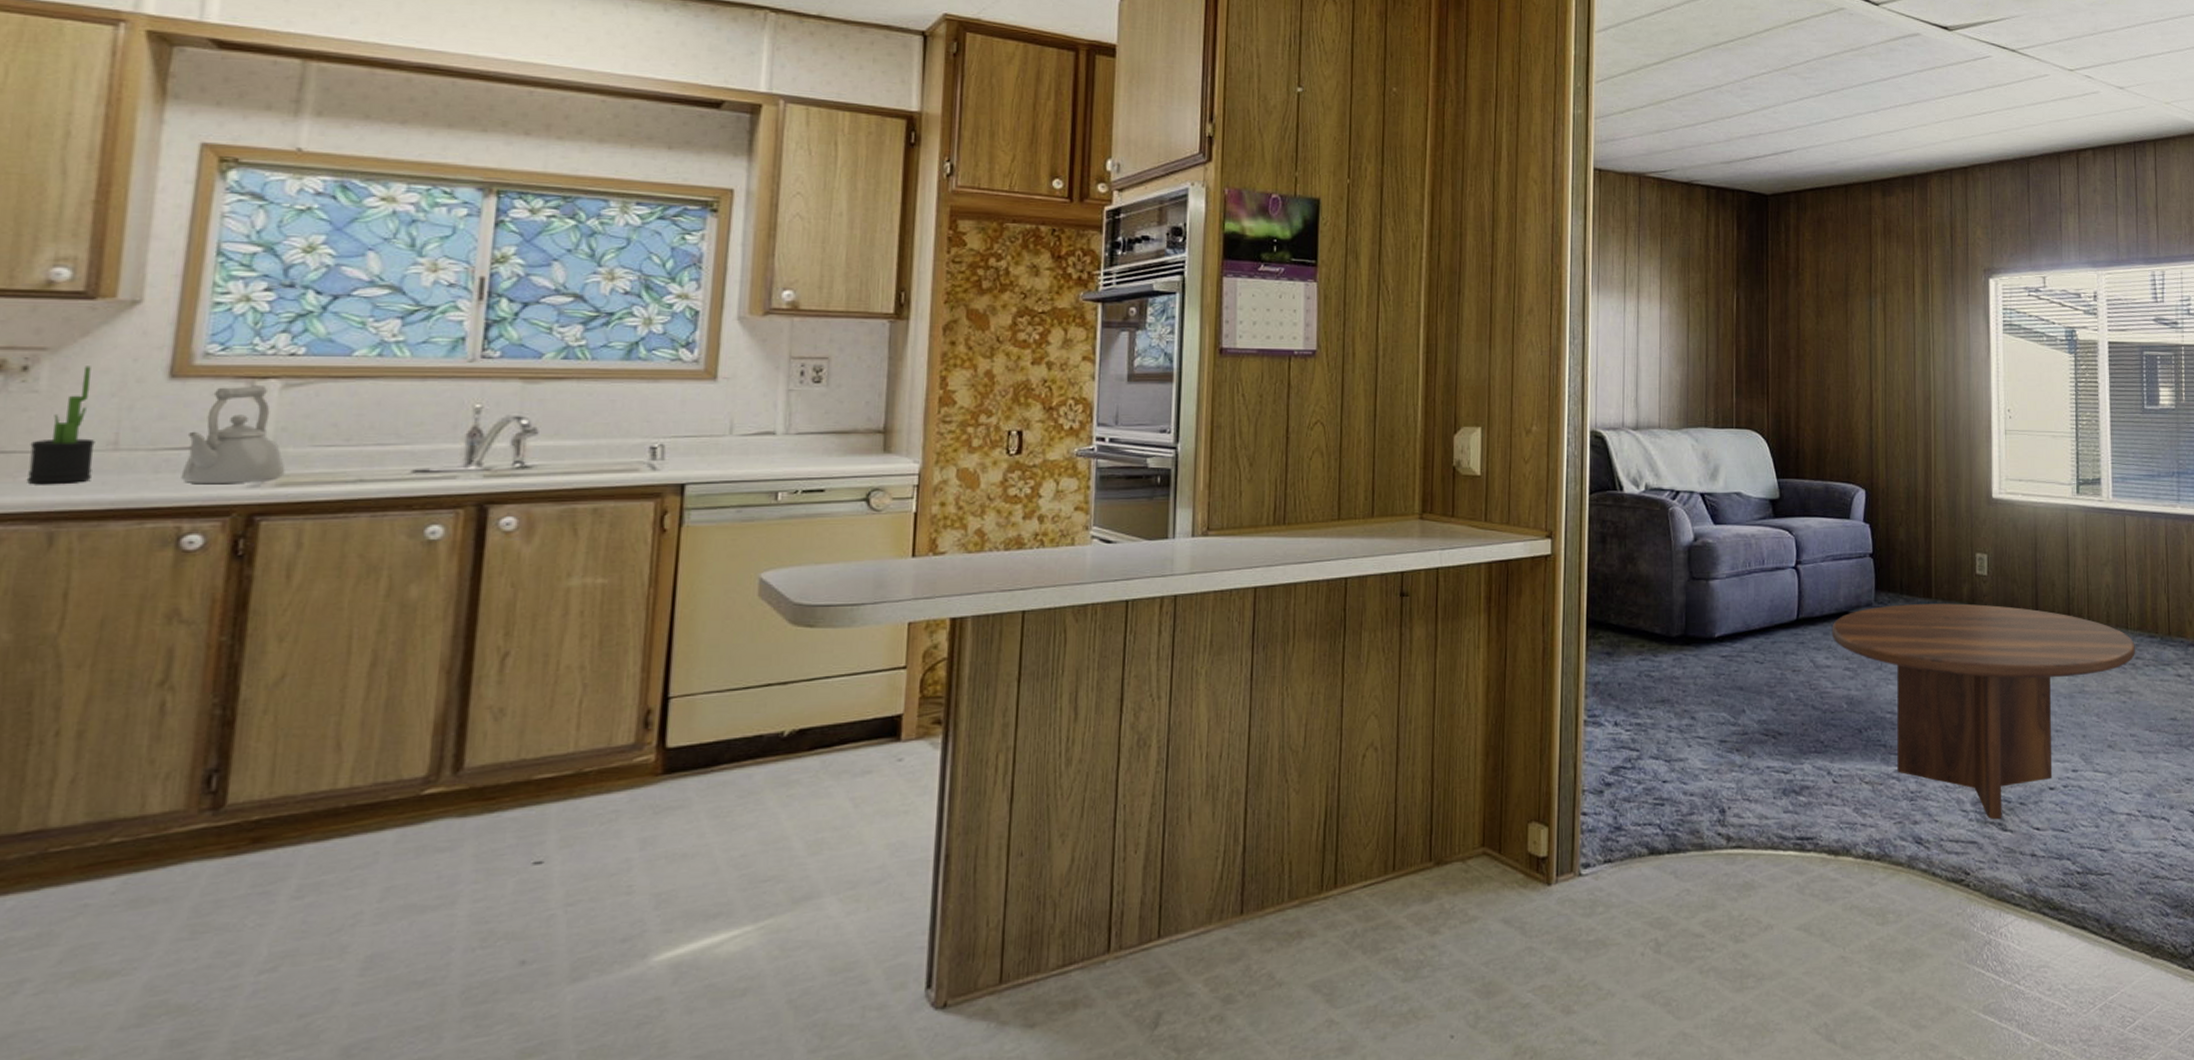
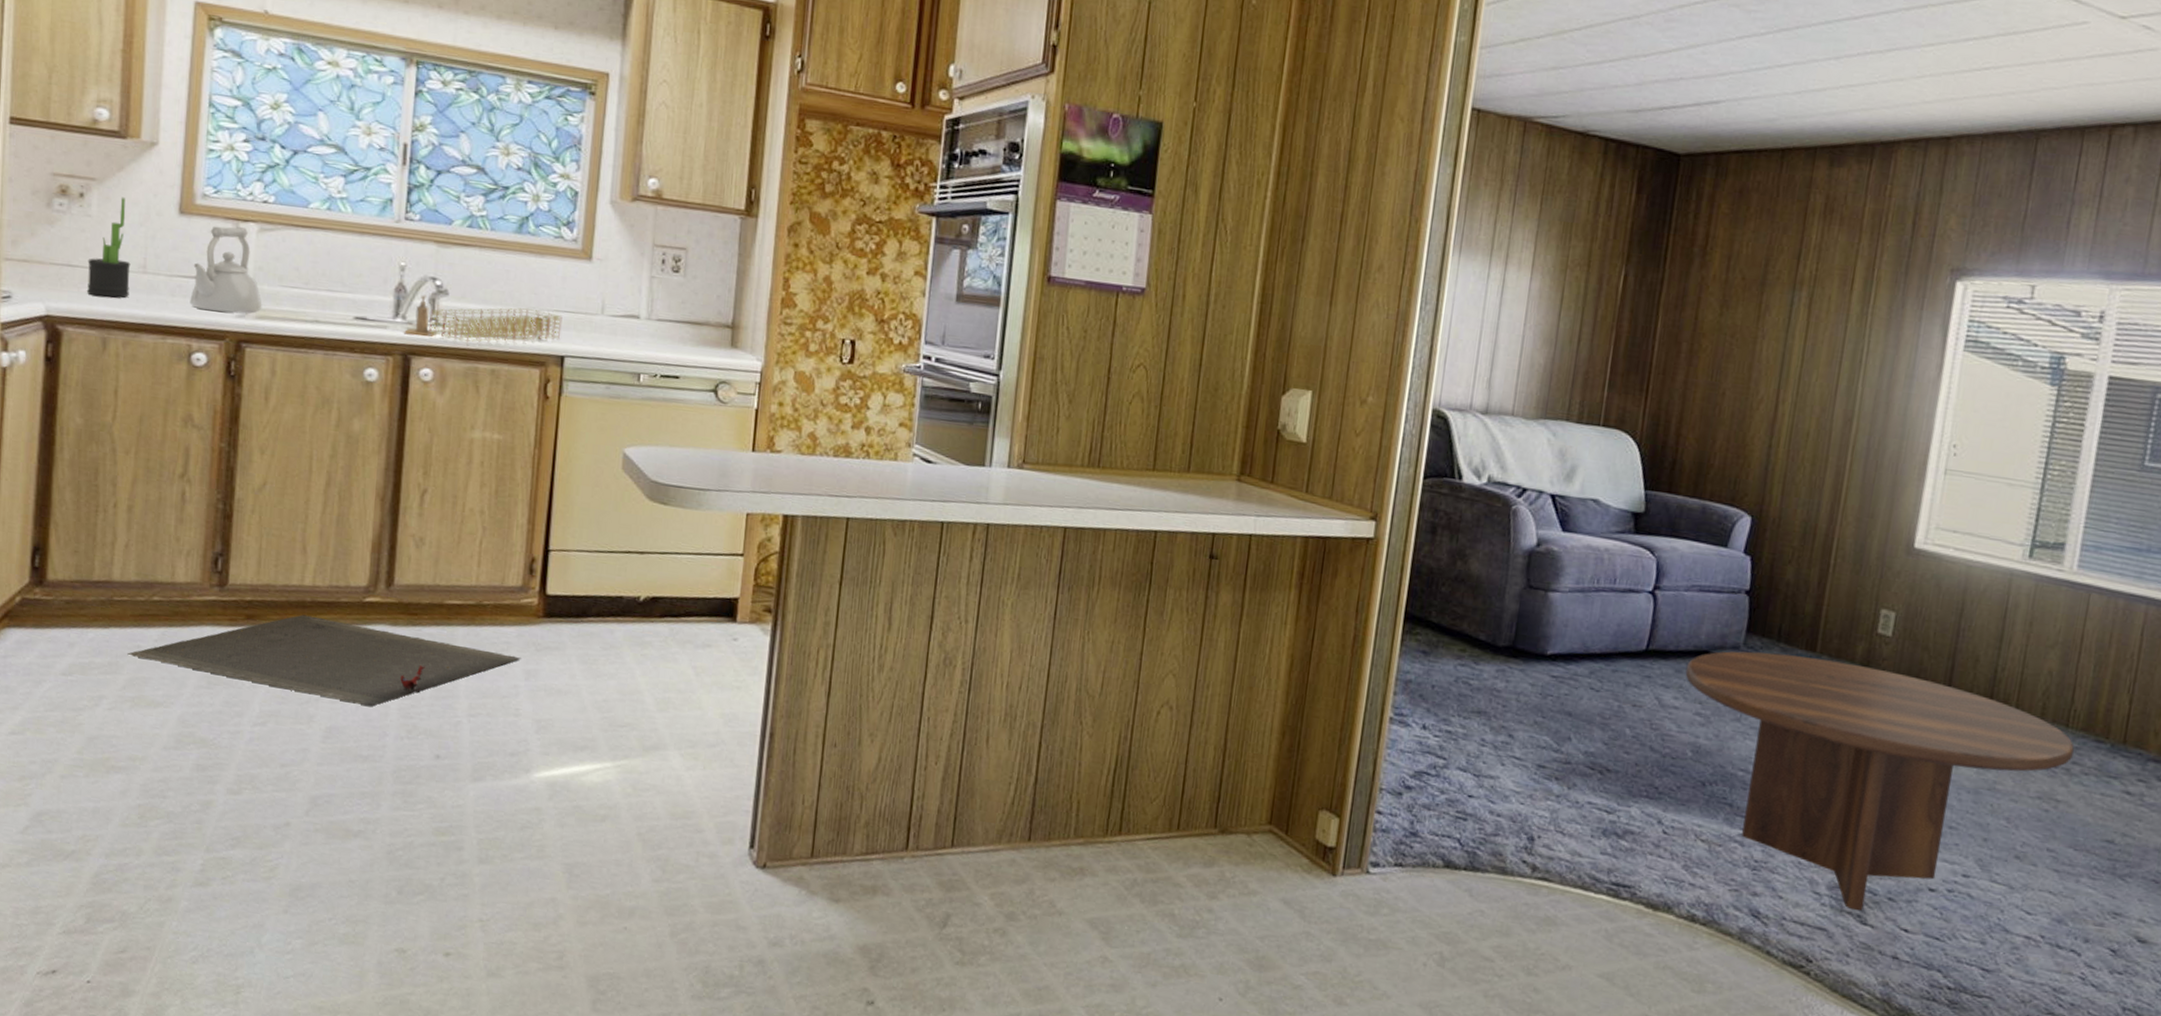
door mat: none [67,823,634,921] -> present [127,614,521,706]
soap dispenser: none [479,437,520,481] -> present [404,295,435,337]
dish rack: none [511,437,682,485] -> present [428,307,563,345]

